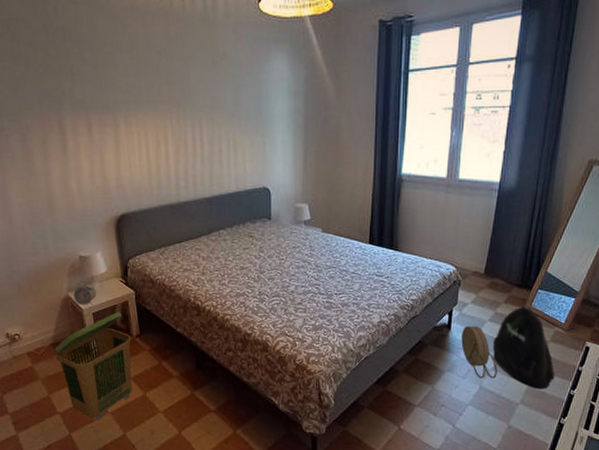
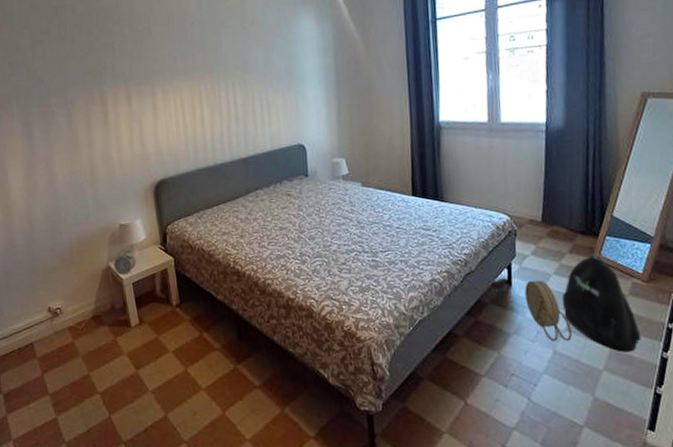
laundry basket: present [55,312,133,420] -> none [95,281,173,400]

